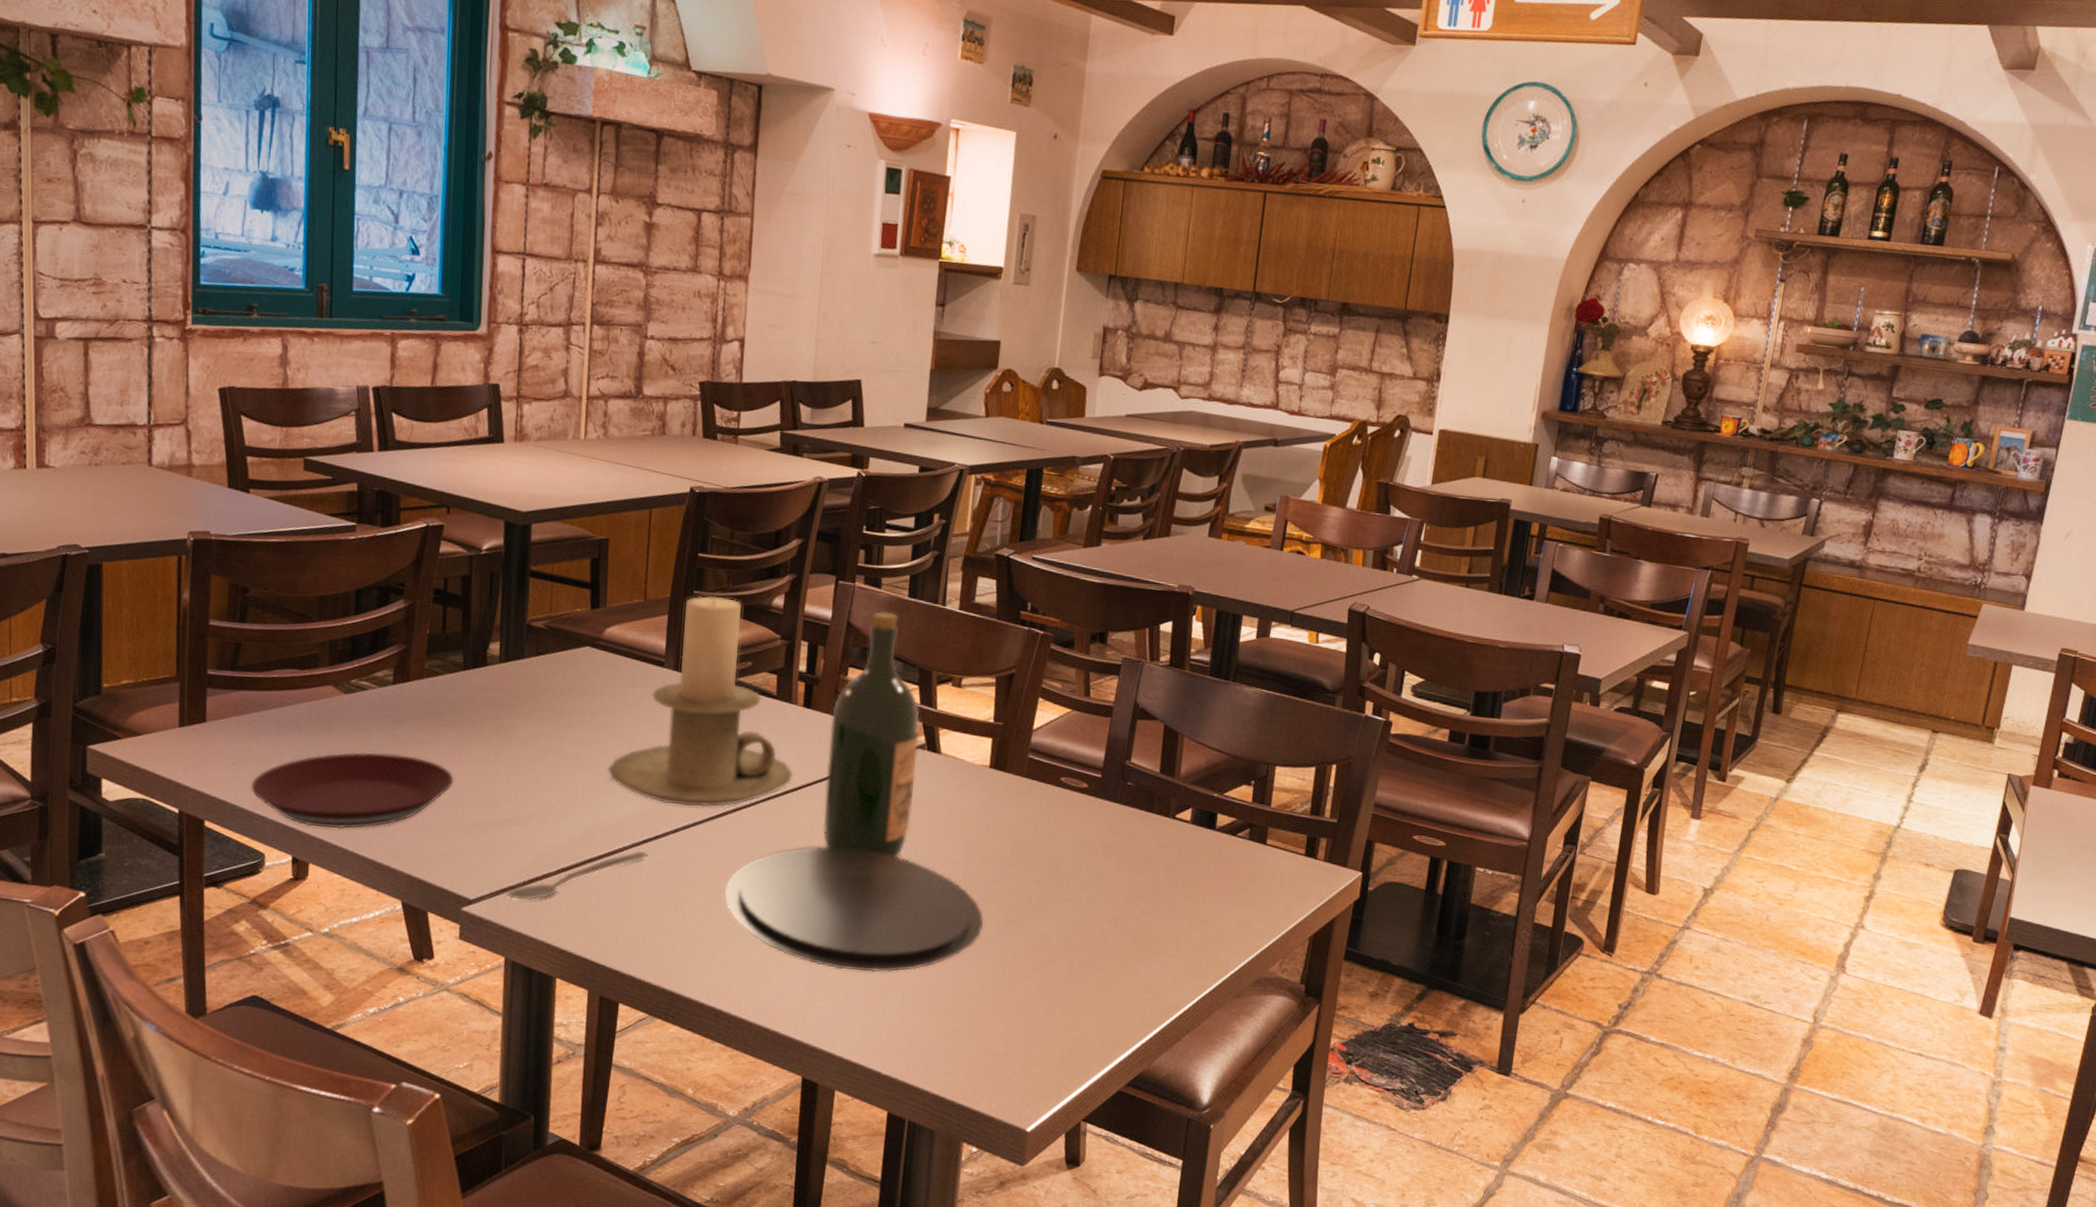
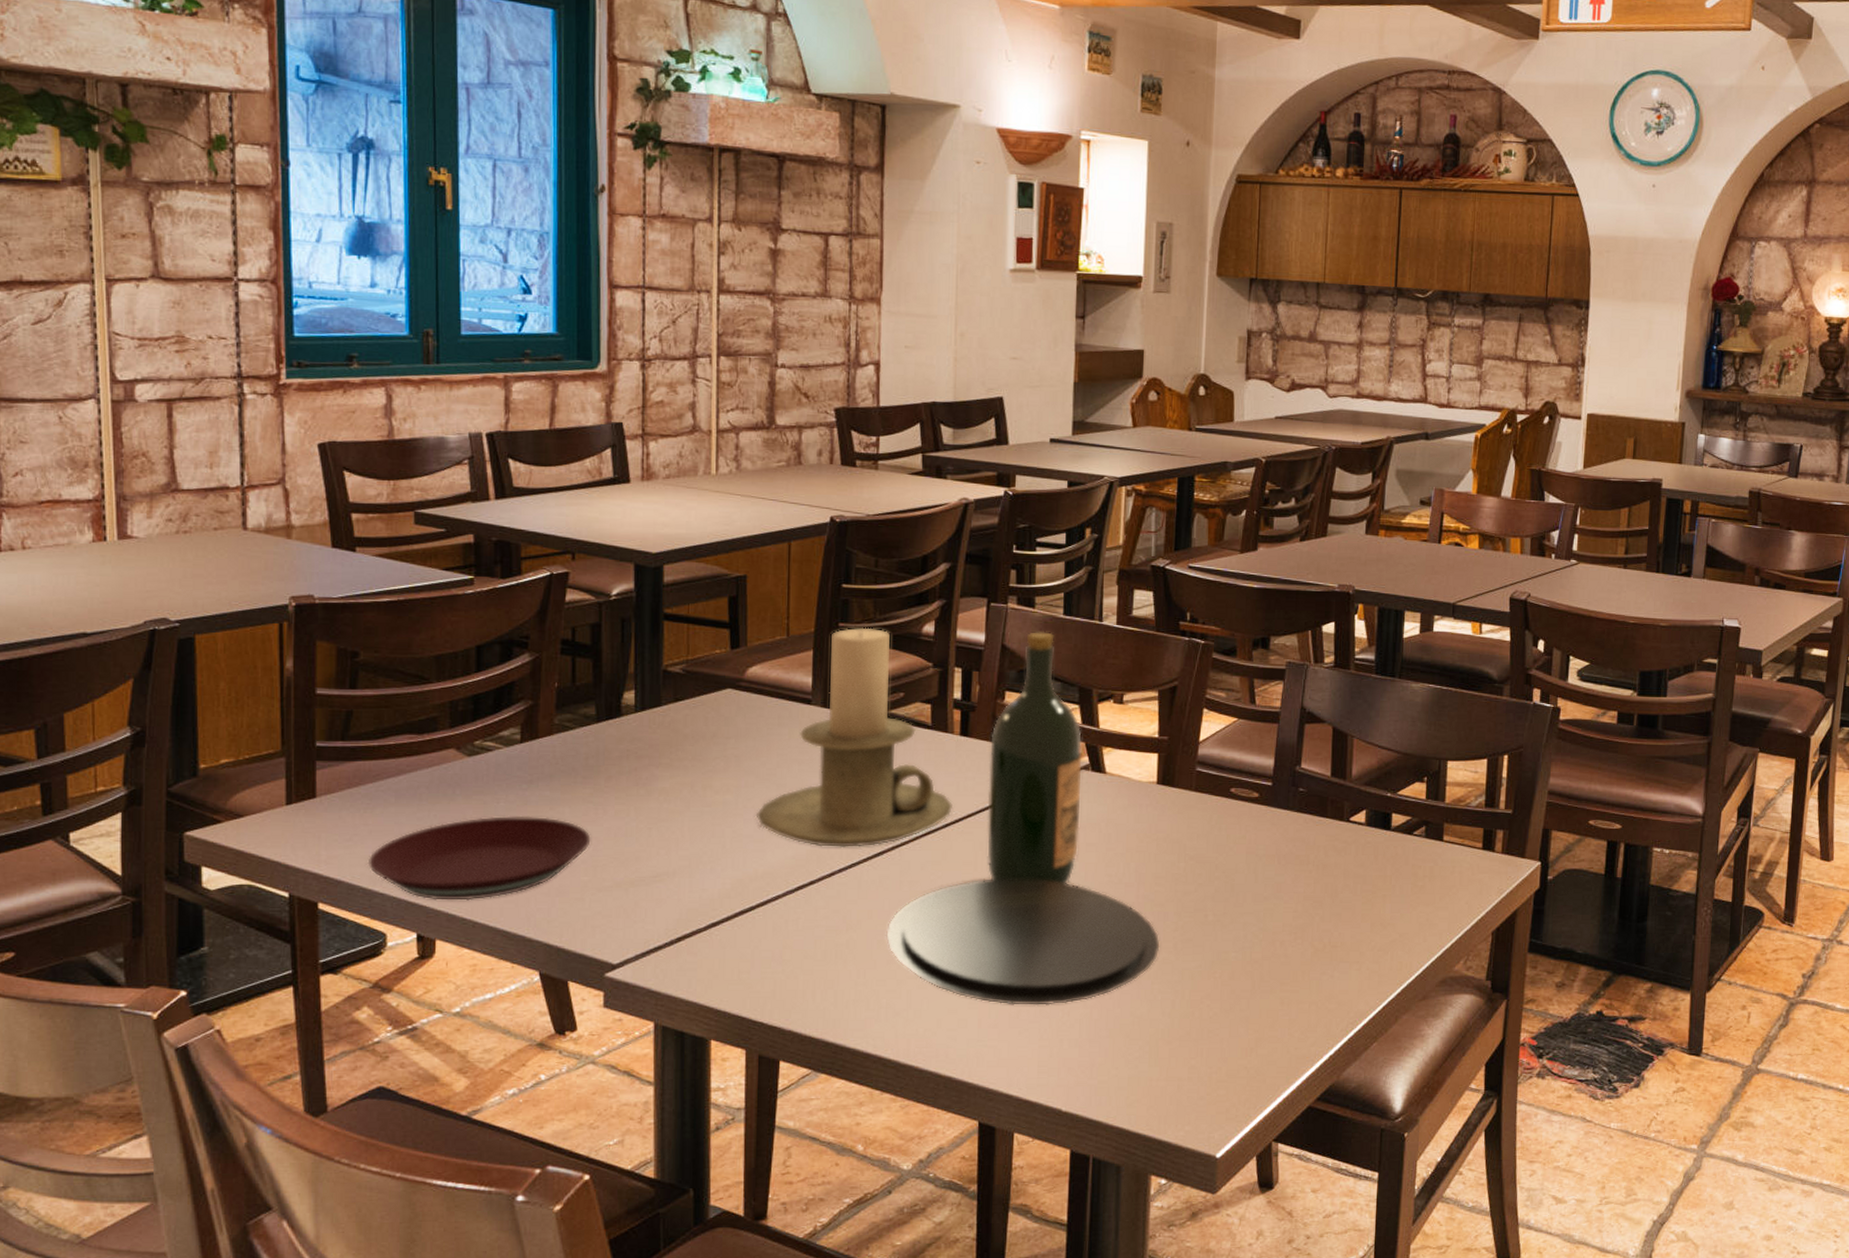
spoon: present [505,850,648,901] -> none [652,898,803,960]

